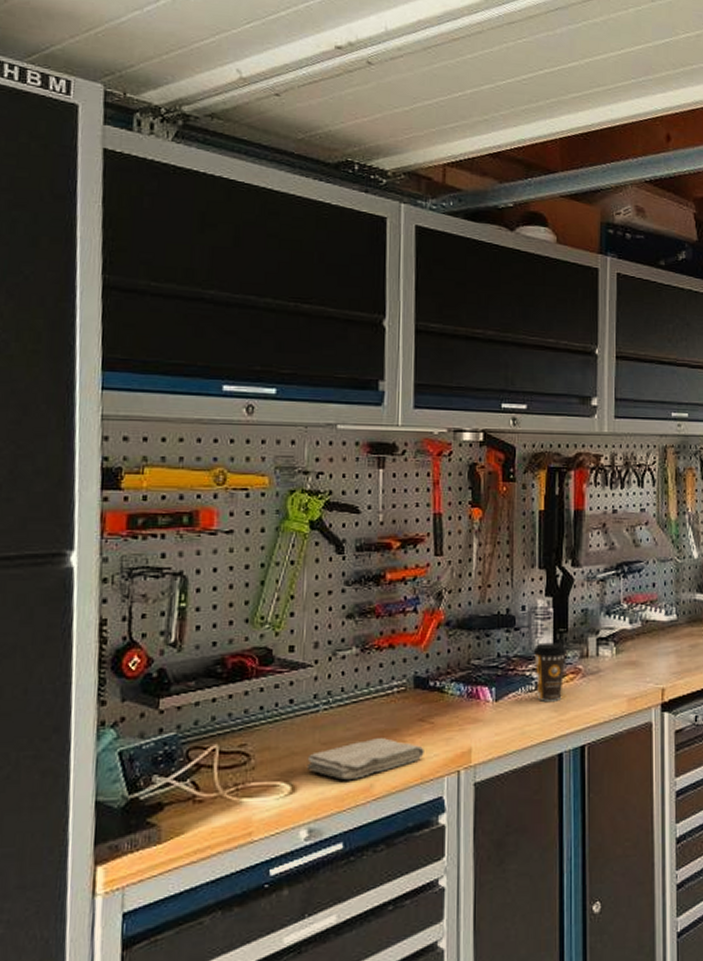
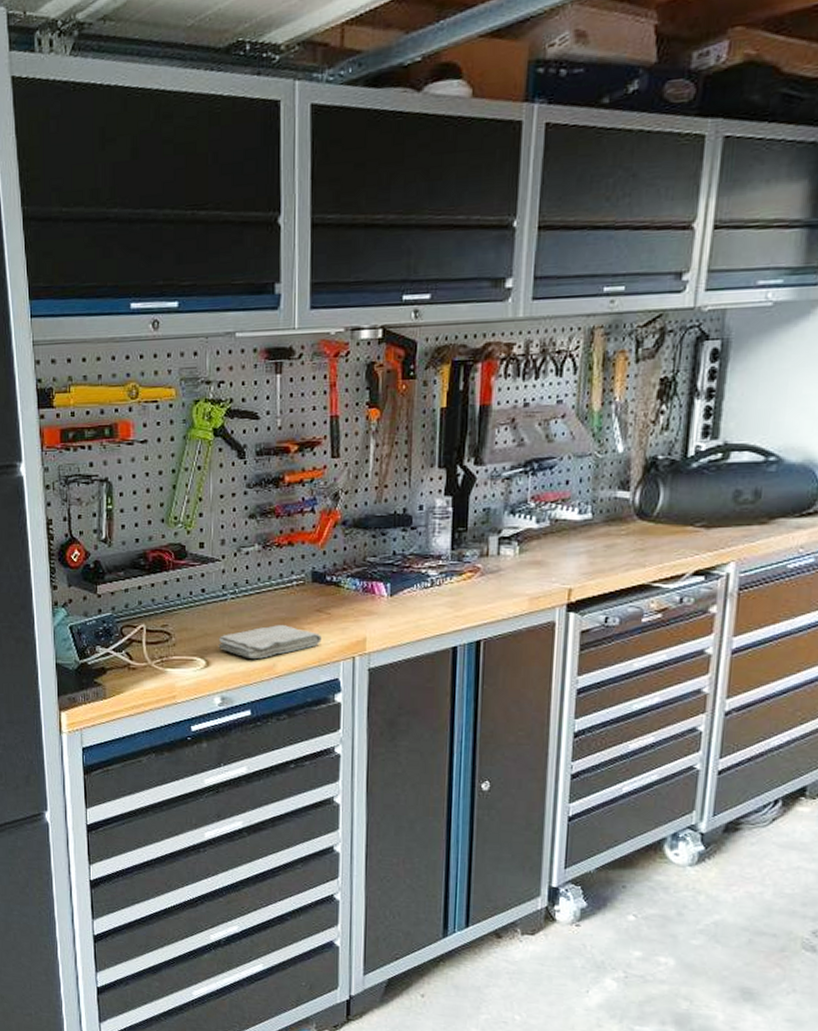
coffee cup: present [533,642,567,701] -> none [429,541,465,598]

